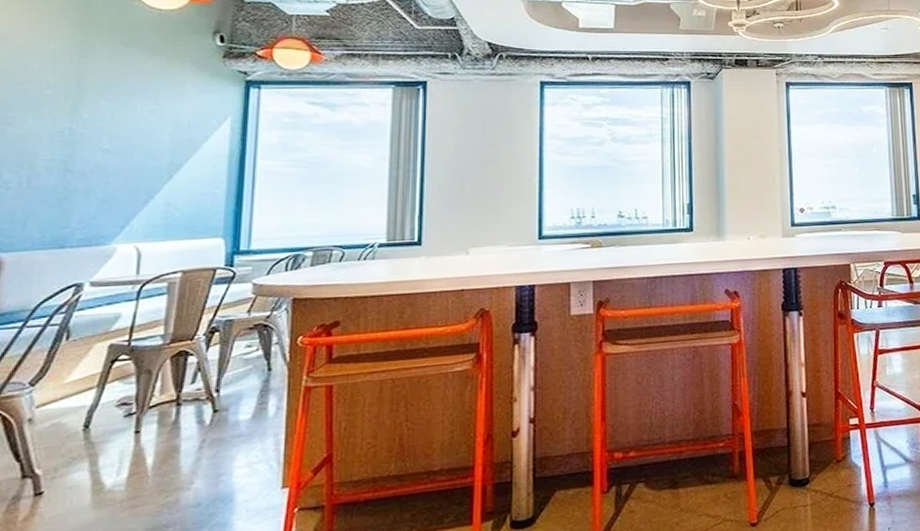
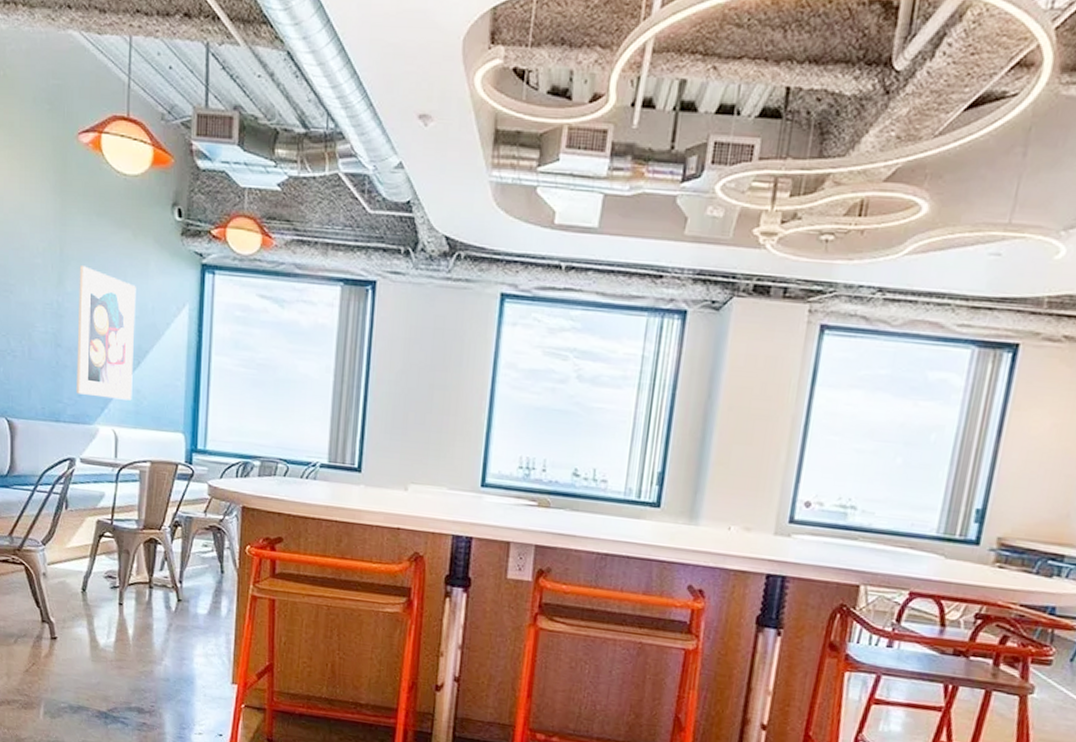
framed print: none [89,93,170,216] -> present [76,266,136,401]

